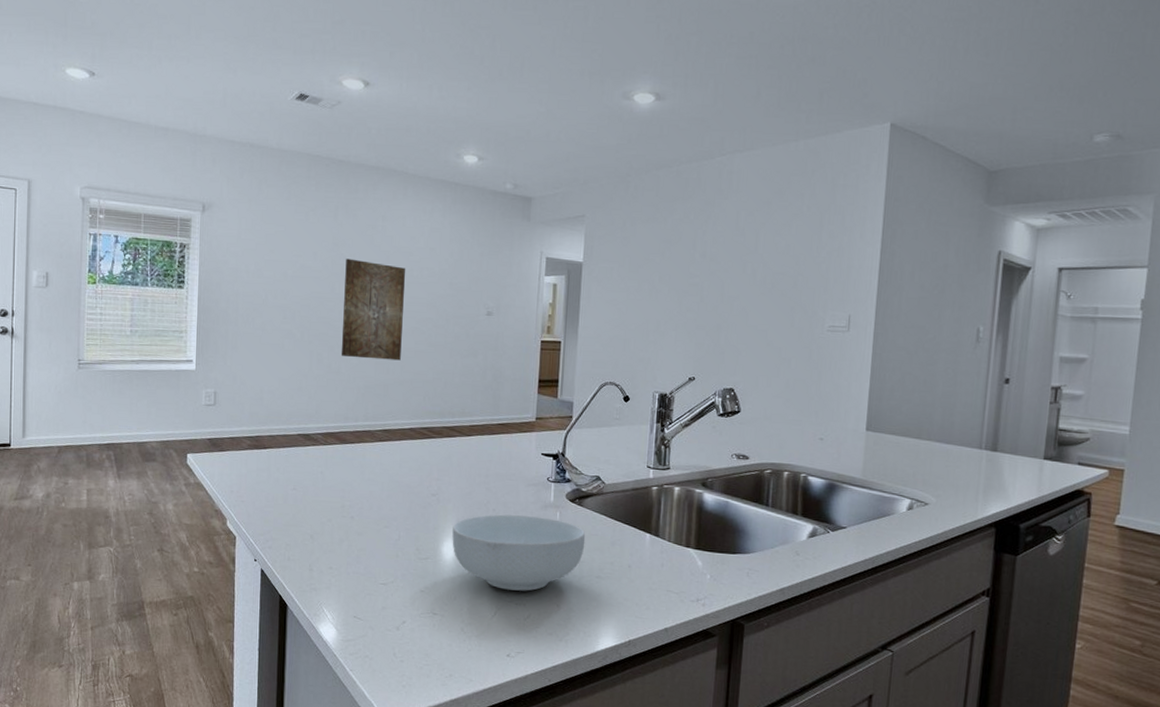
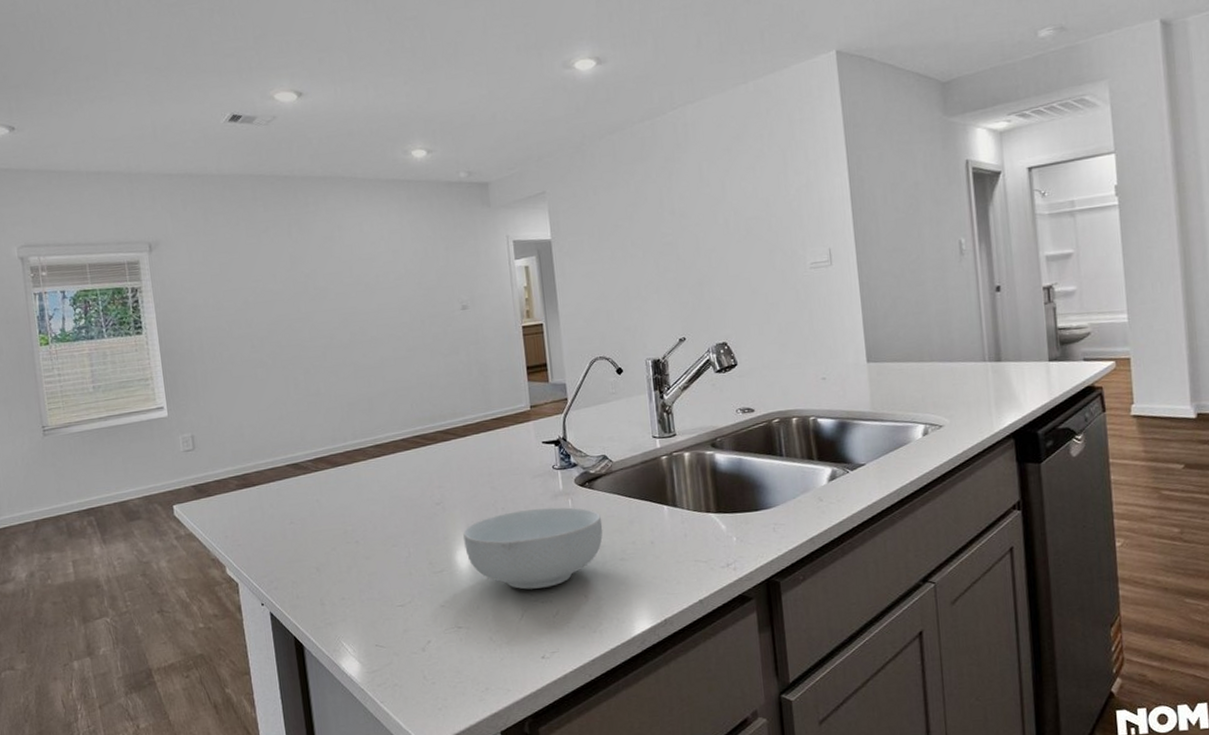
wall art: present [341,258,406,361] -> none [307,274,381,376]

